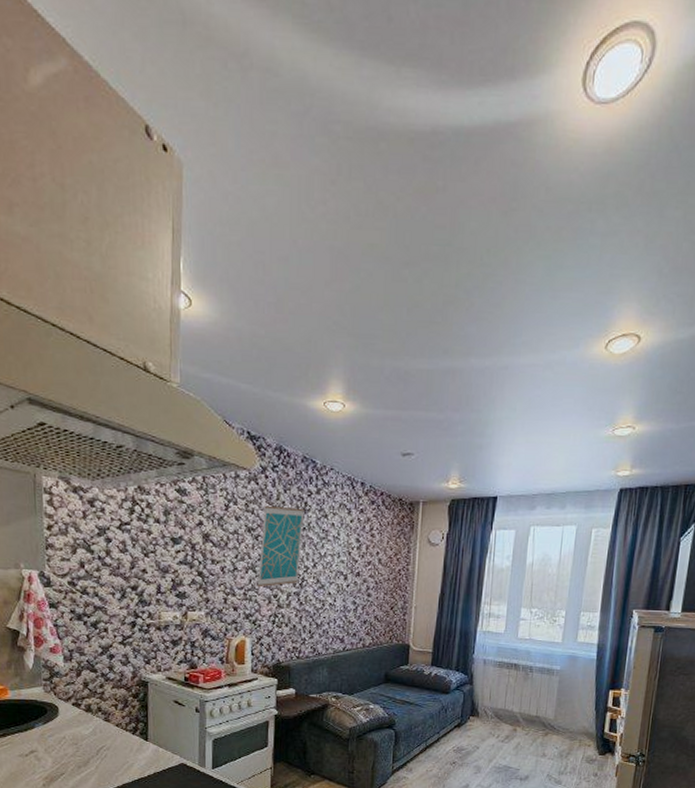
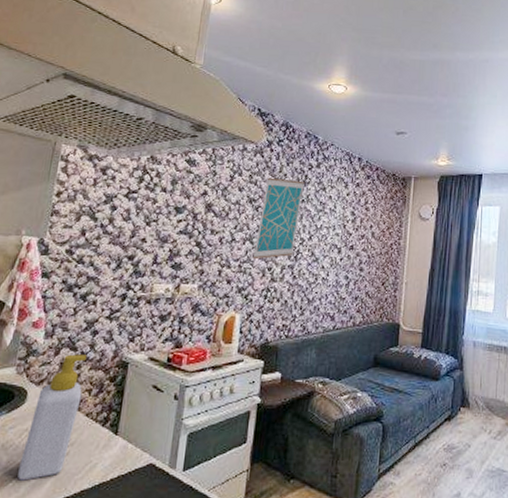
soap bottle: none [64,675,109,777] -> present [17,354,87,481]

